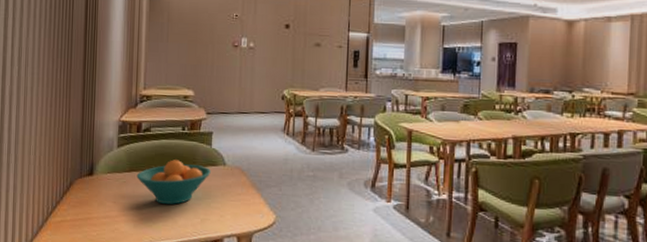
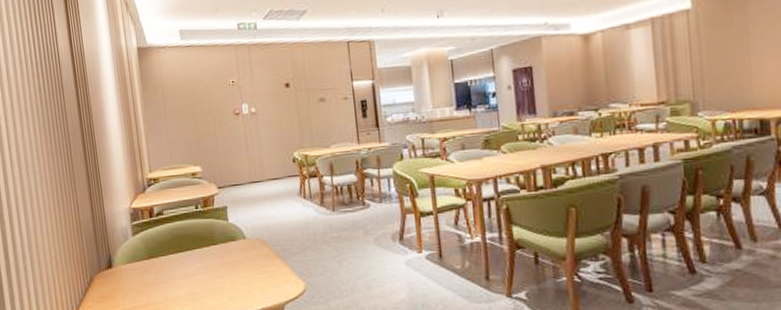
fruit bowl: present [136,159,211,205] -> none [156,240,232,288]

